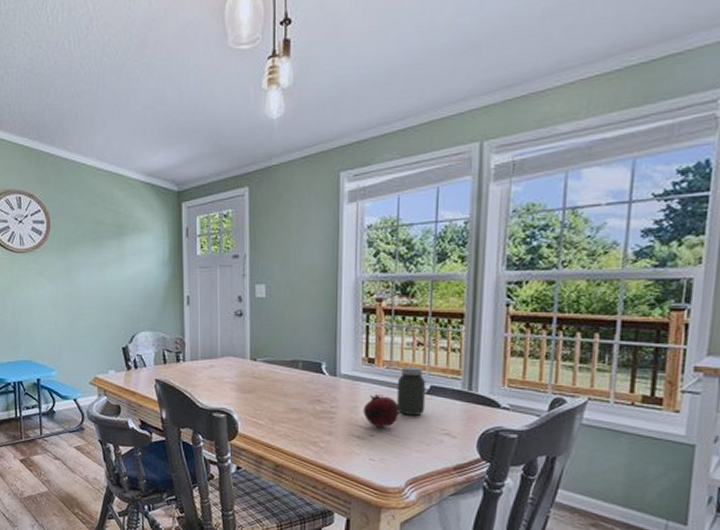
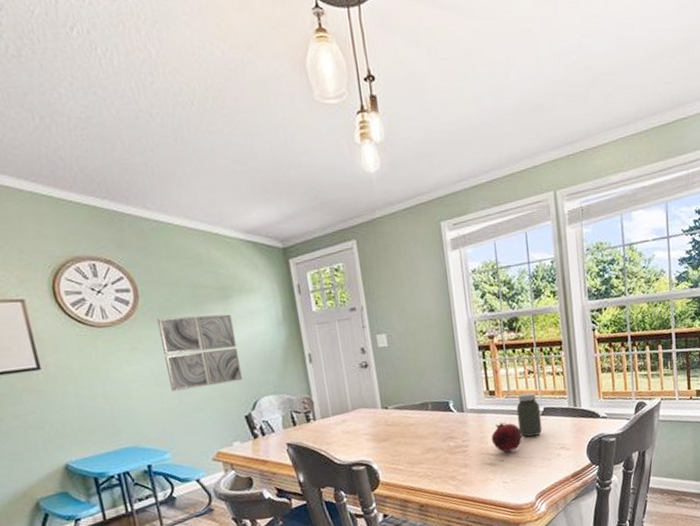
wall art: none [61,249,126,316] -> present [156,314,243,391]

